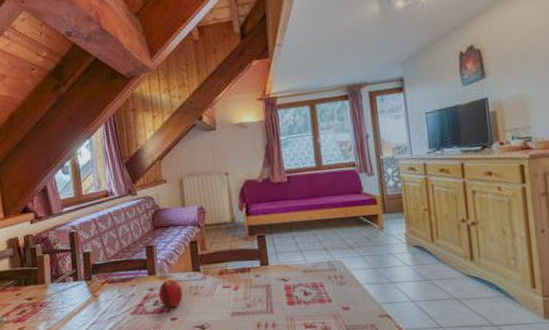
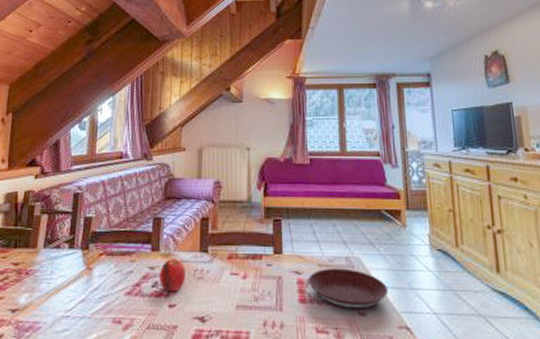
plate: none [294,271,370,306] -> present [308,268,389,310]

